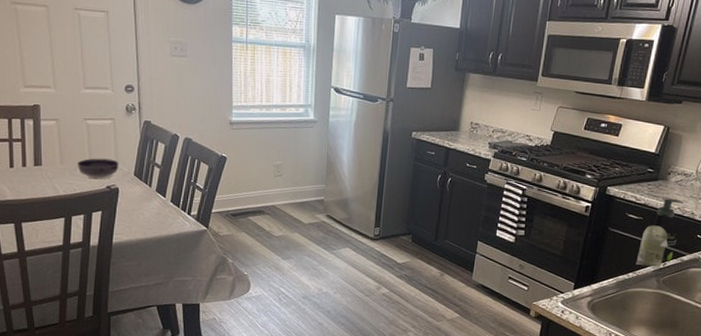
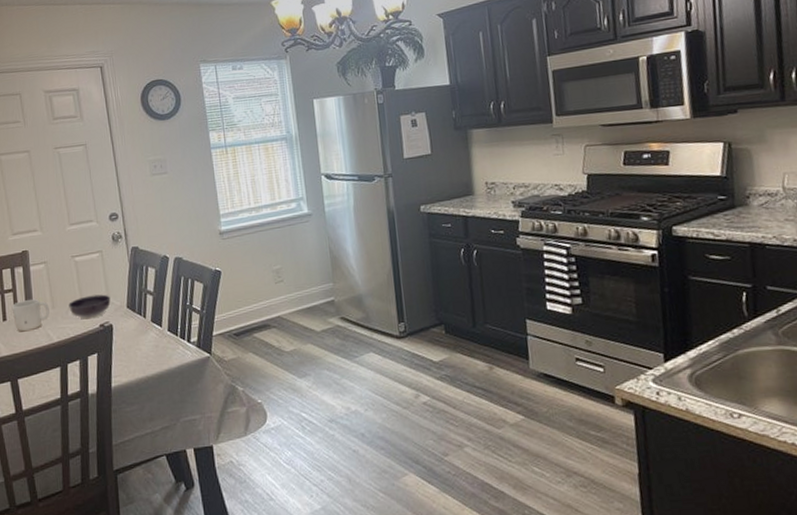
mug: none [19,151,58,181] -> present [11,298,50,332]
soap dispenser: present [636,198,684,269] -> none [735,226,787,319]

